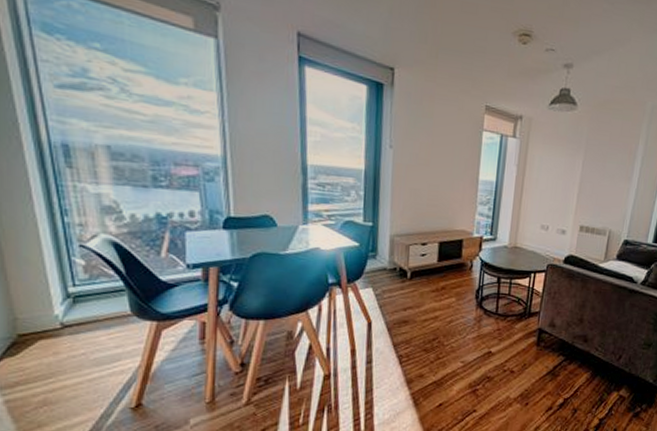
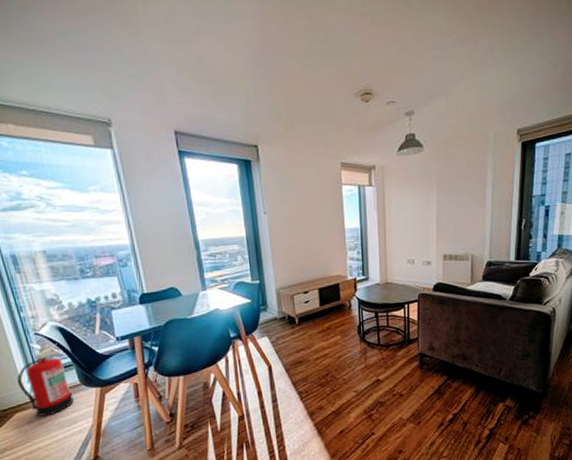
fire extinguisher: none [47,261,119,348] -> present [17,343,74,417]

